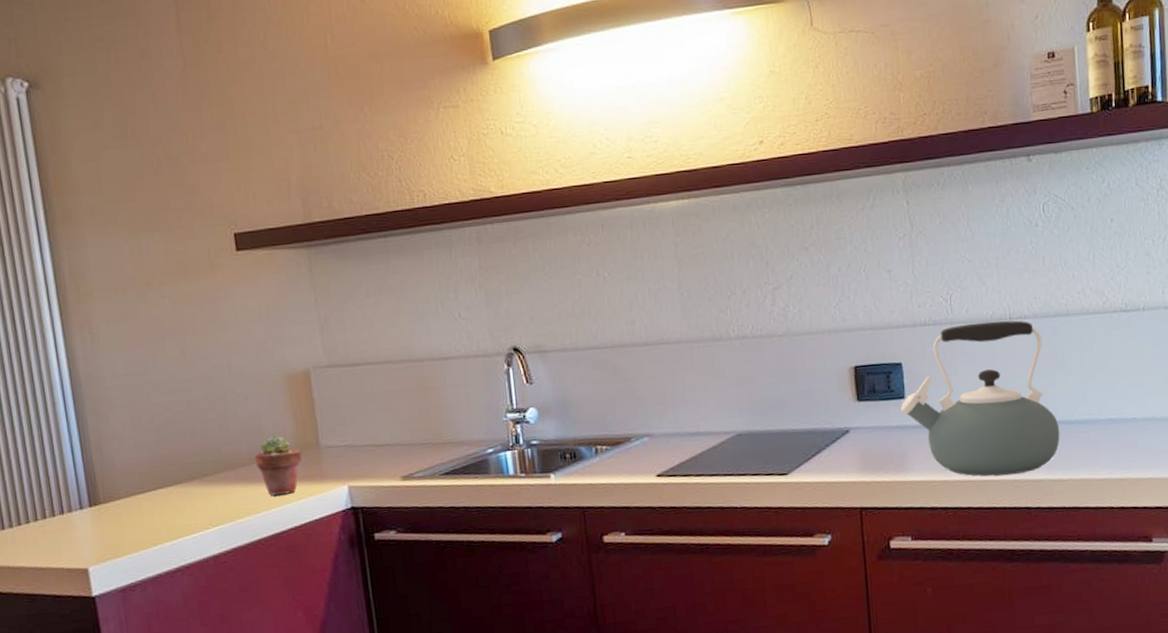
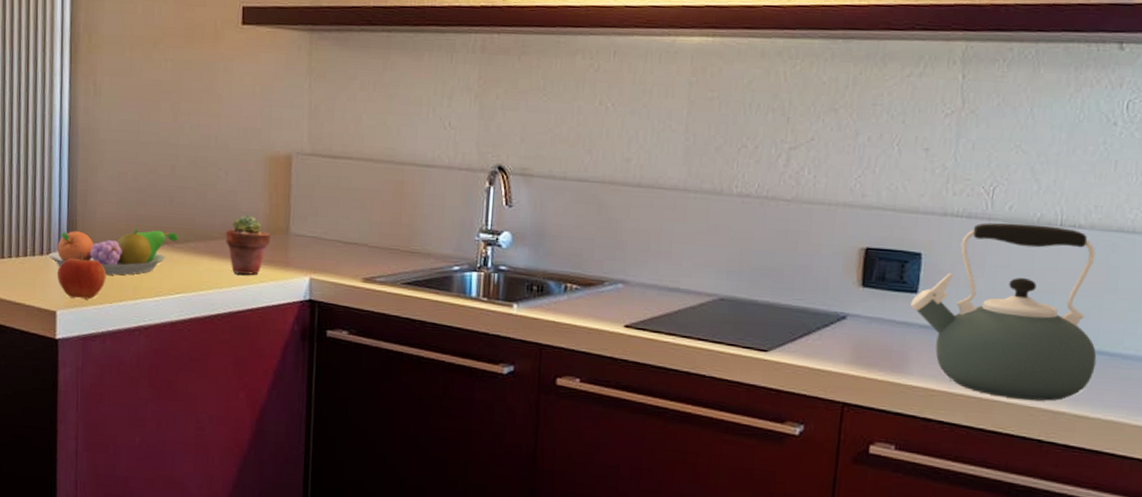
fruit bowl: none [69,466,207,523] -> present [48,227,178,275]
apple: none [83,503,137,552] -> present [58,252,106,300]

